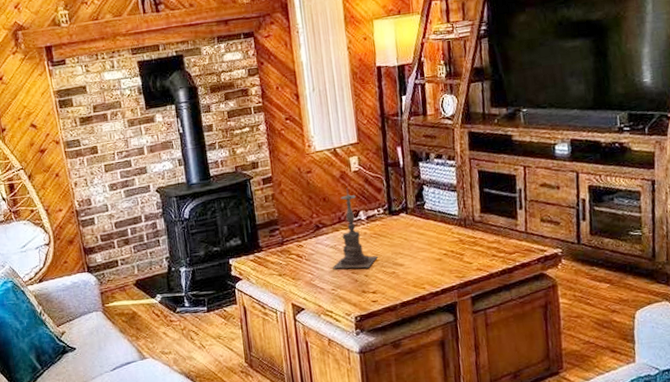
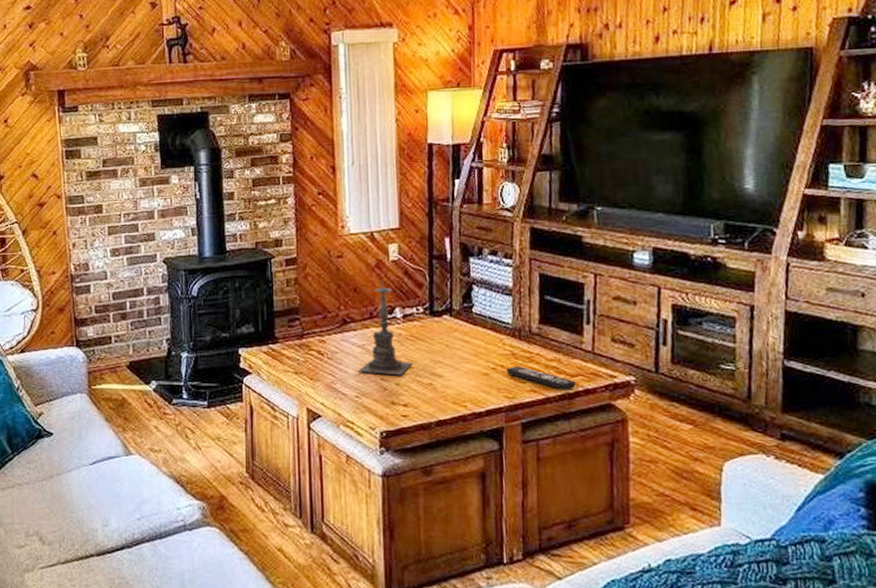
remote control: none [455,250,514,266] -> present [506,367,576,390]

